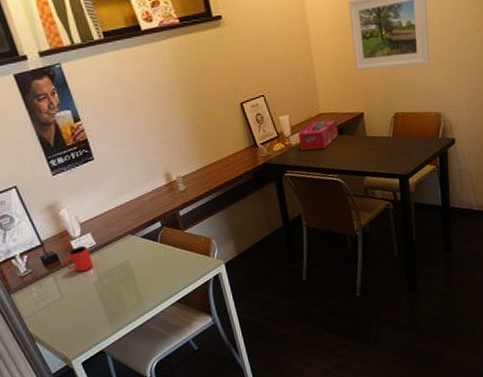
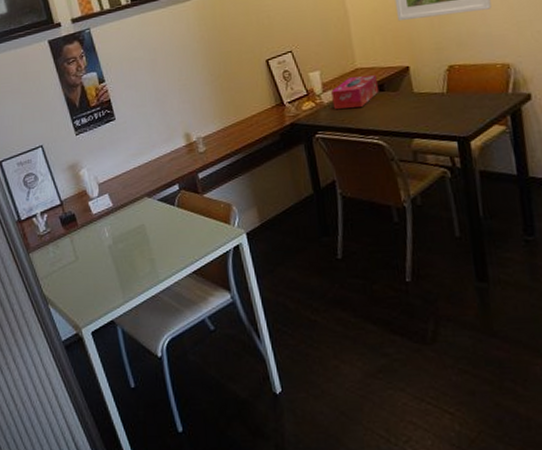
cup: present [65,246,93,272] -> none [82,207,109,234]

